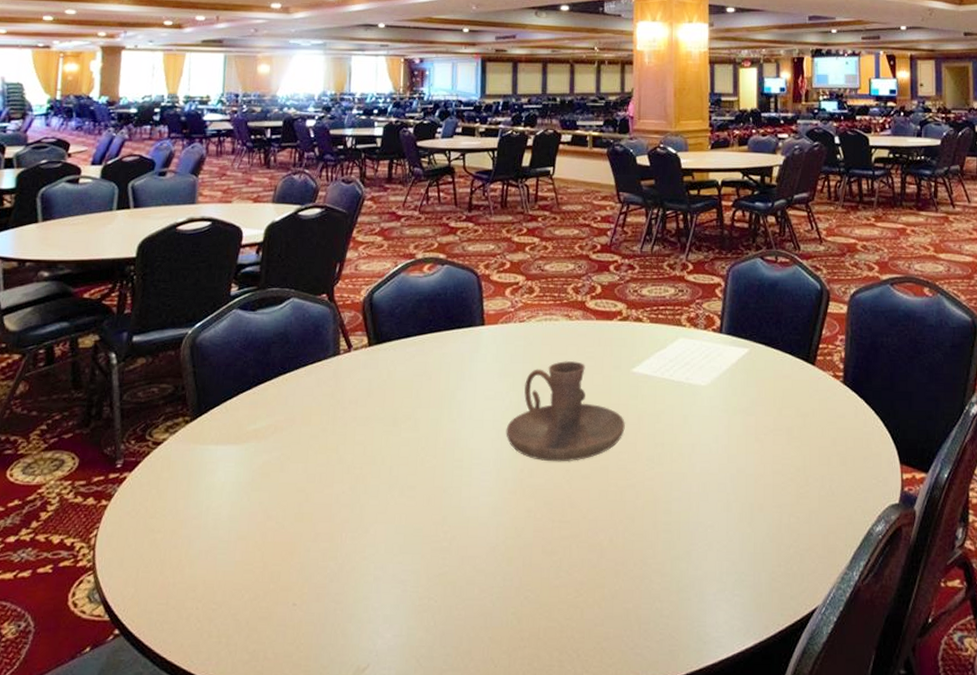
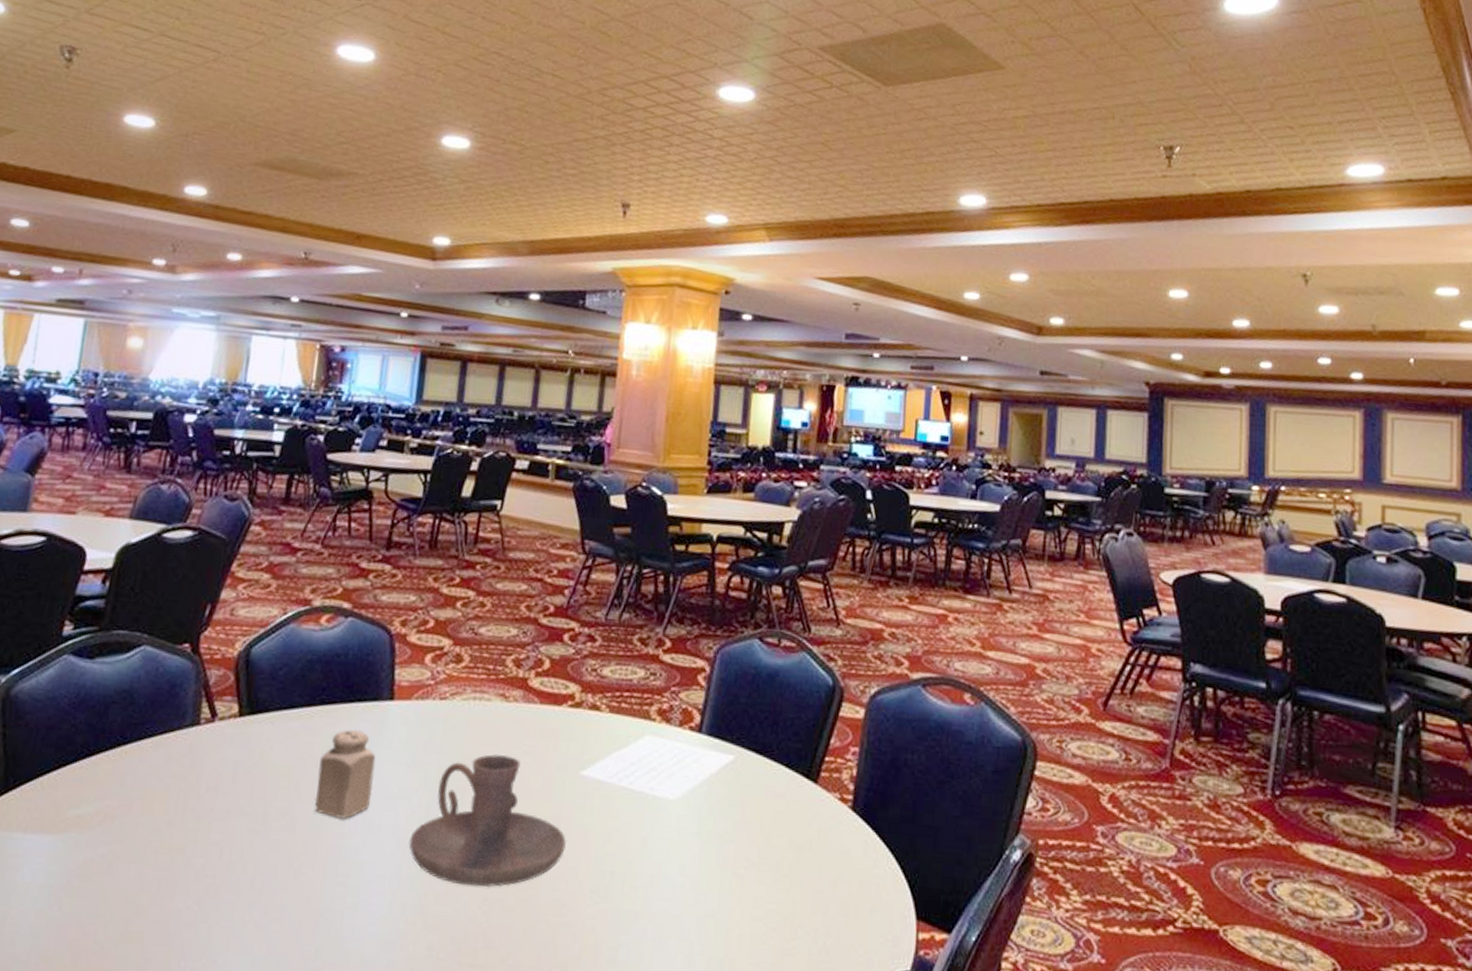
salt shaker: none [431,350,475,419] -> present [314,729,376,820]

